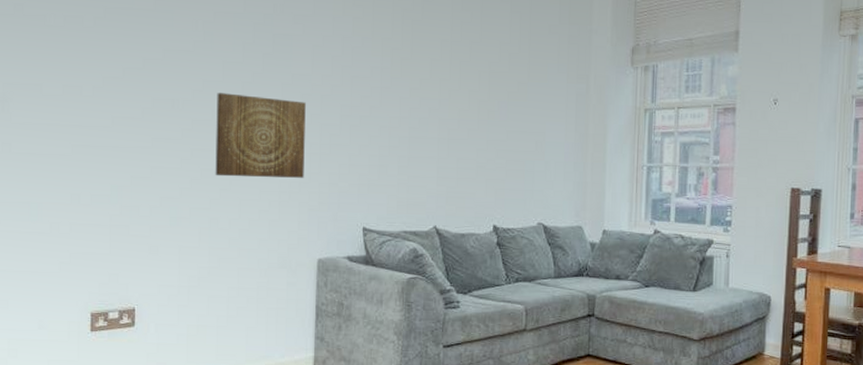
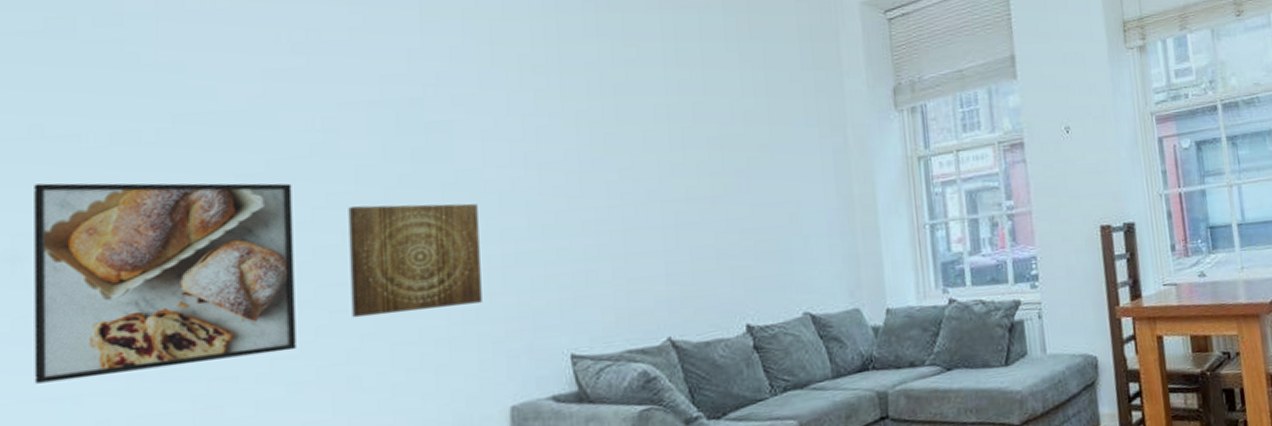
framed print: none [14,48,180,193] -> present [34,183,296,384]

